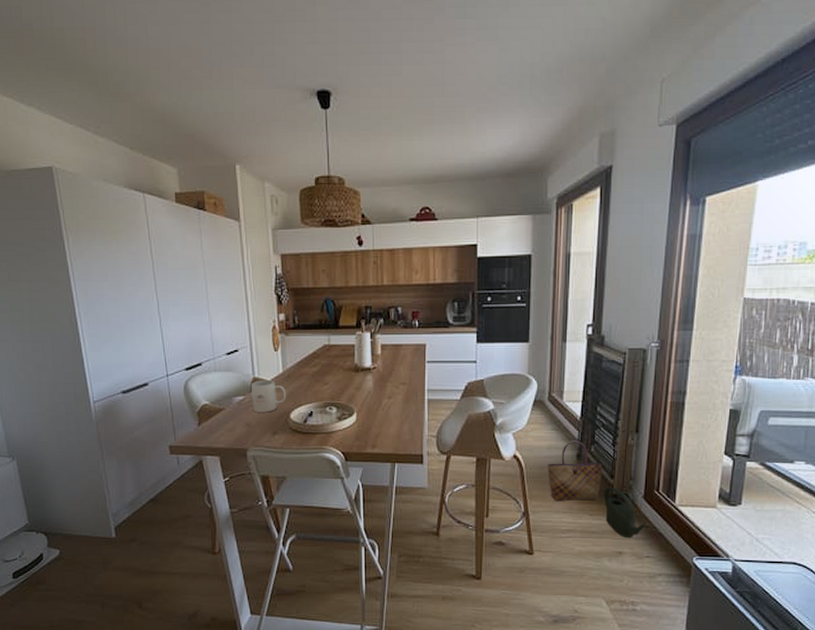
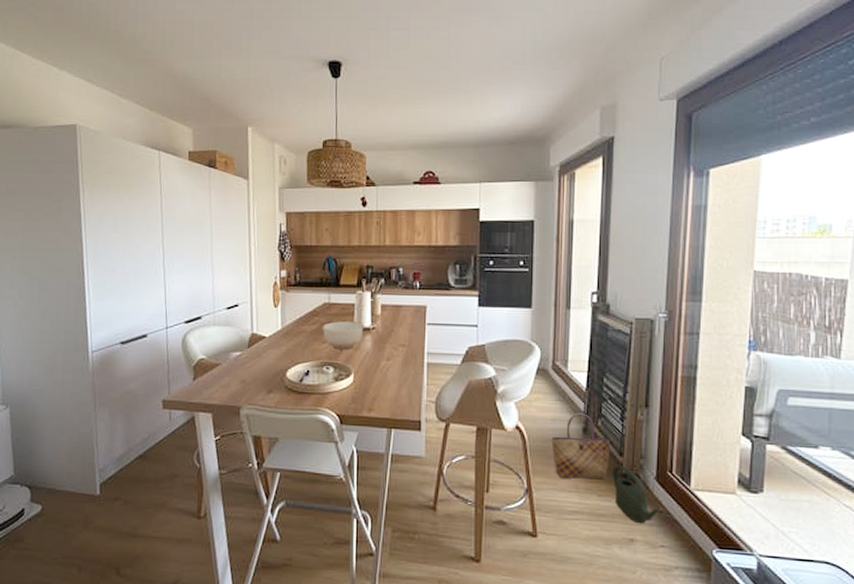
mug: present [251,379,287,413] -> none [248,335,284,370]
bowl: none [323,362,365,390] -> present [322,321,364,350]

